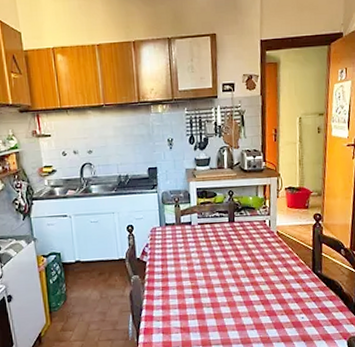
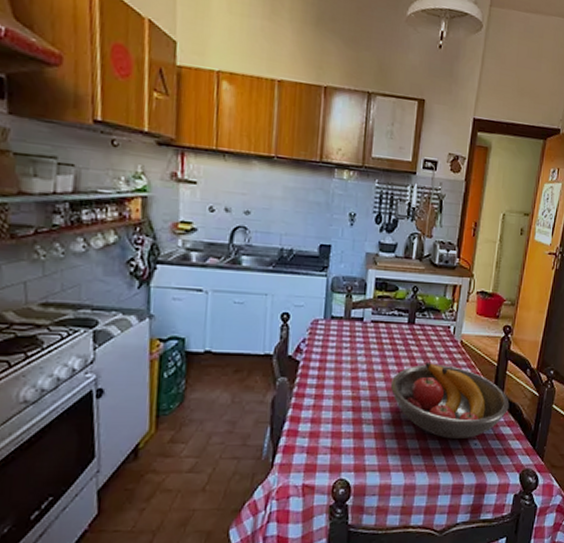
fruit bowl: none [221,252,329,315] -> present [390,361,510,439]

